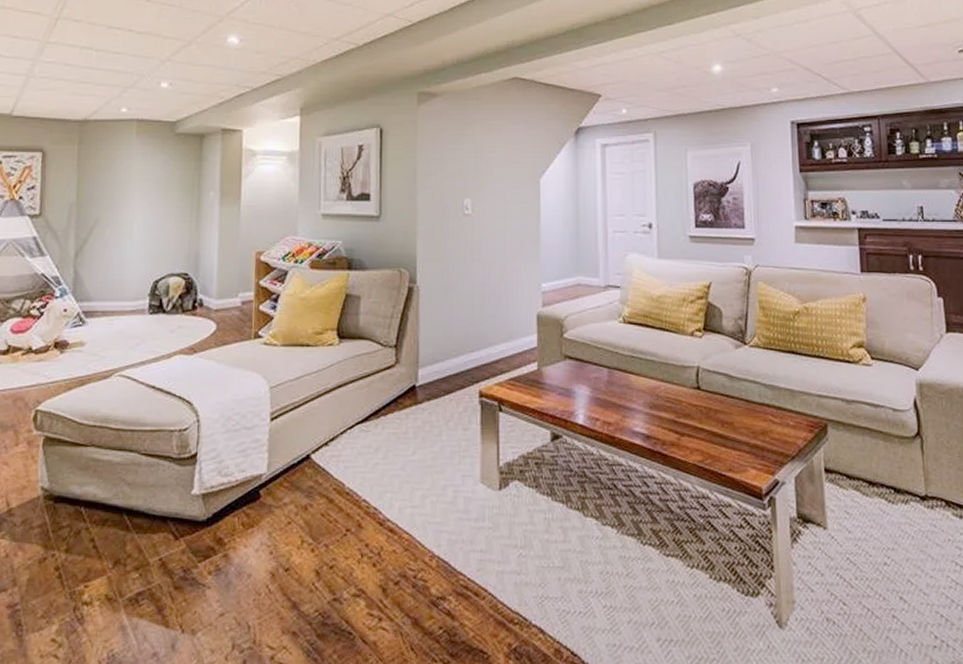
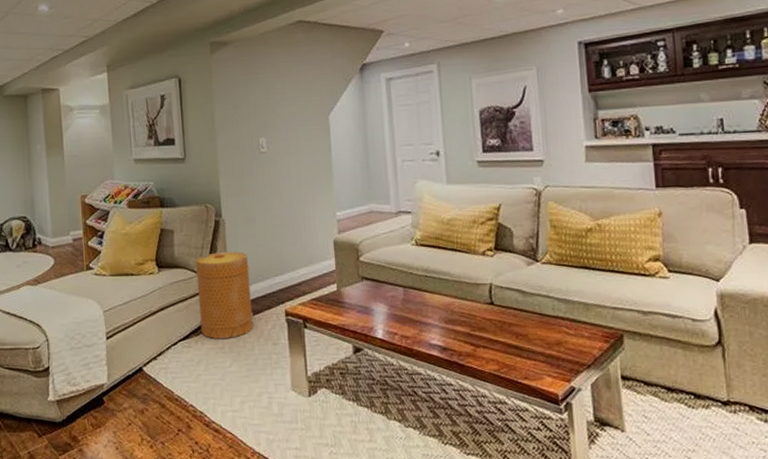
basket: none [382,323,443,422] -> present [195,252,254,339]

